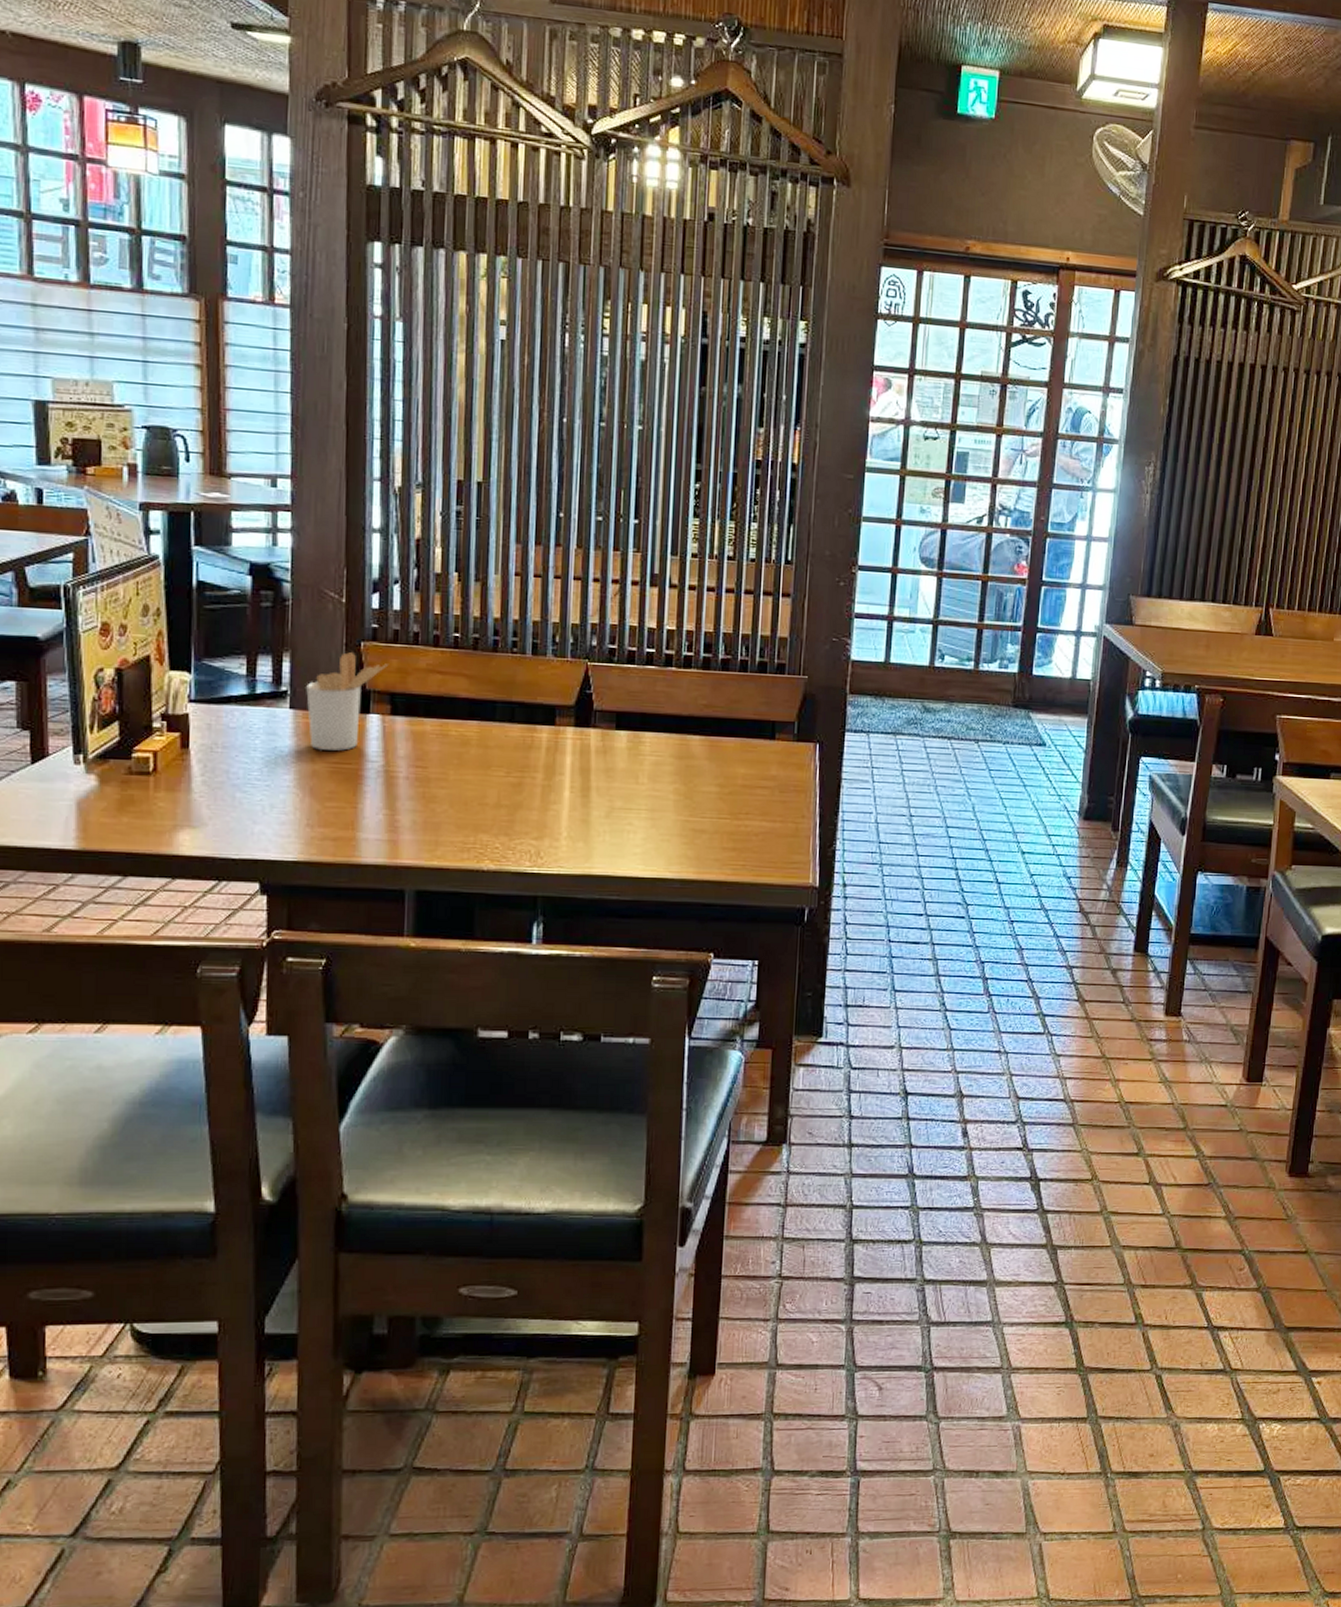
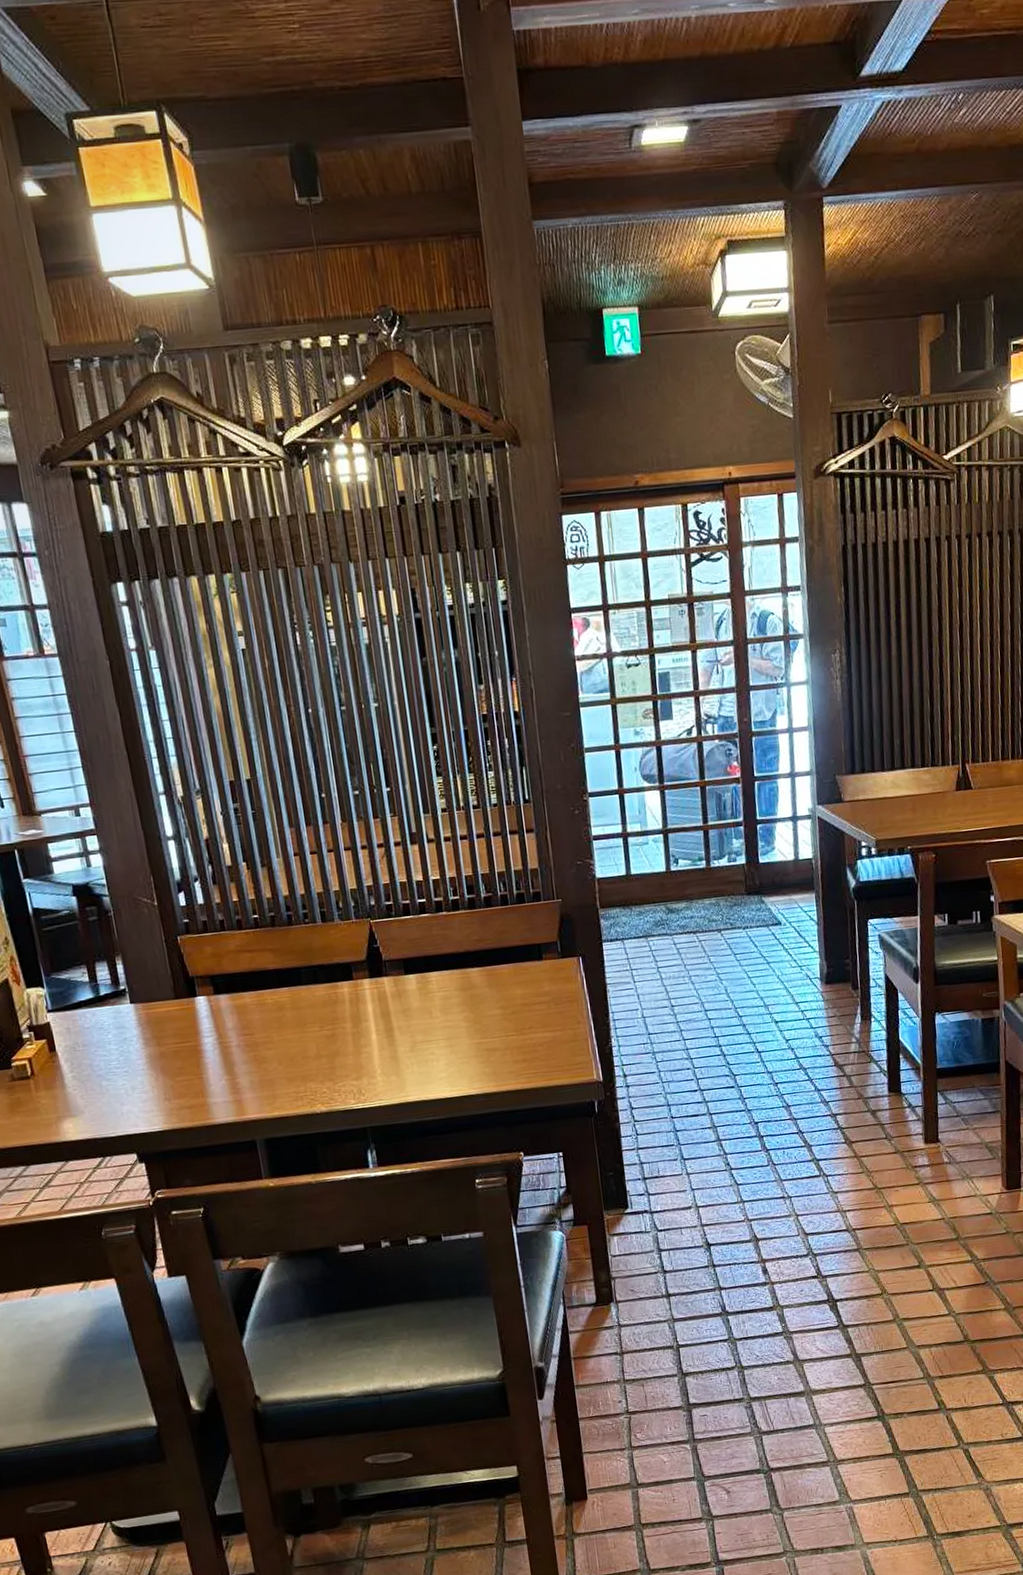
utensil holder: present [306,652,388,751] -> none [140,947,204,1035]

